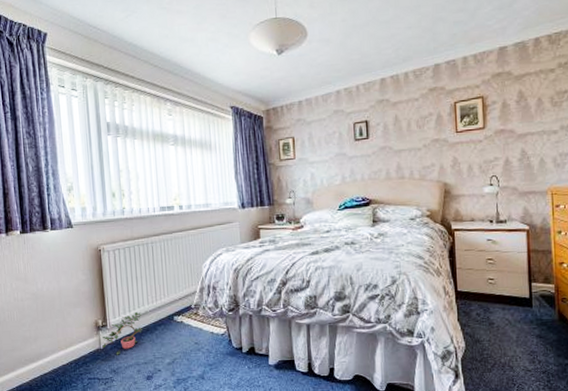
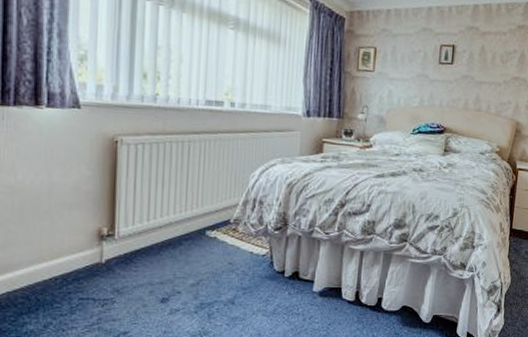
potted plant: present [101,311,142,355] -> none [102,221,164,272]

